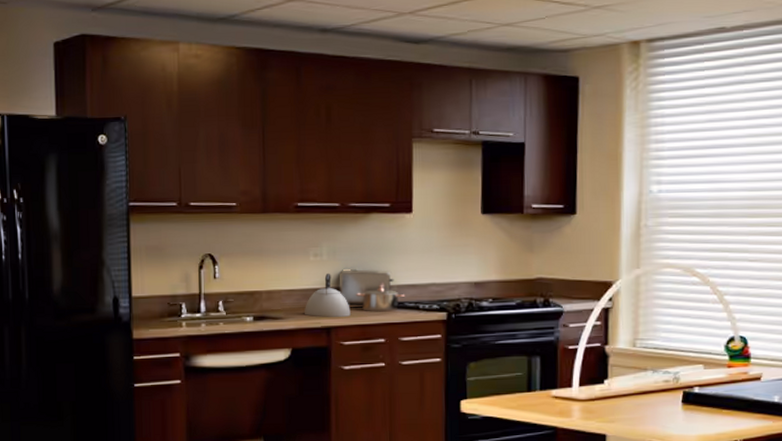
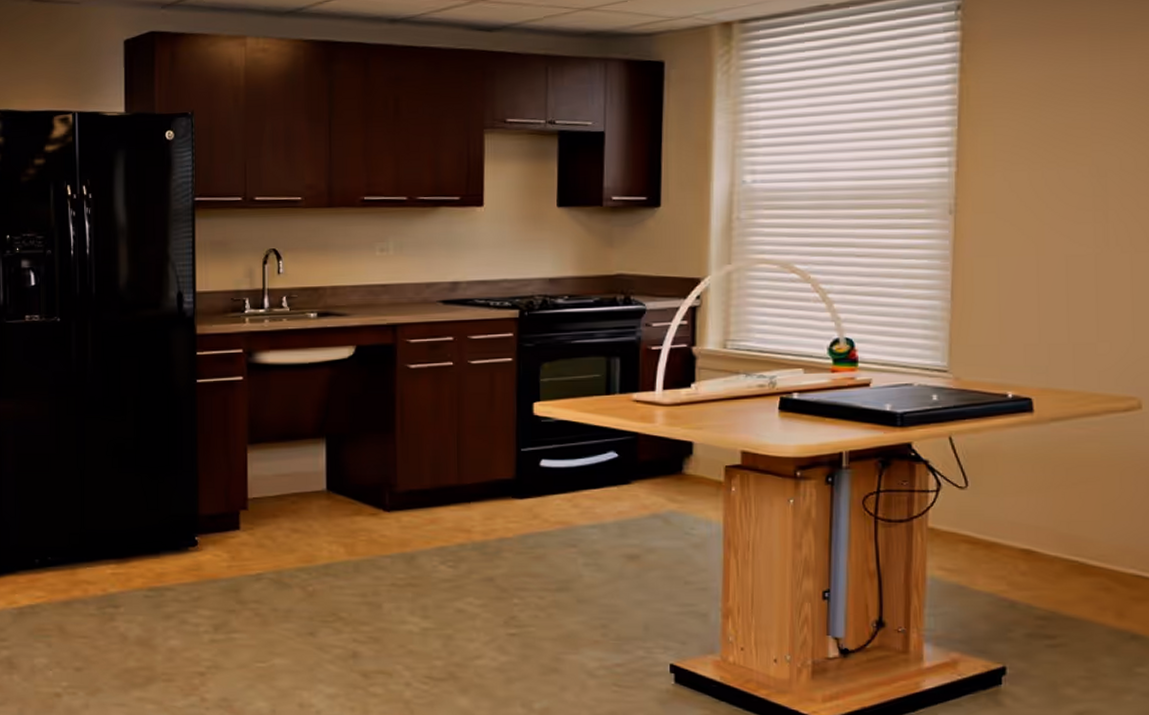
kettle: present [304,272,351,318] -> none [369,268,417,315]
toaster: present [339,269,394,307] -> none [406,264,464,303]
cooking pot: present [356,285,406,312] -> none [423,281,475,309]

